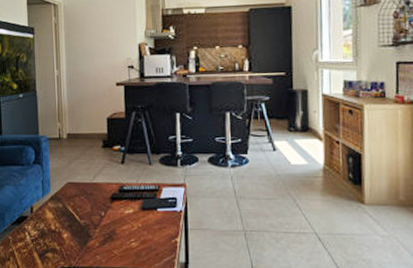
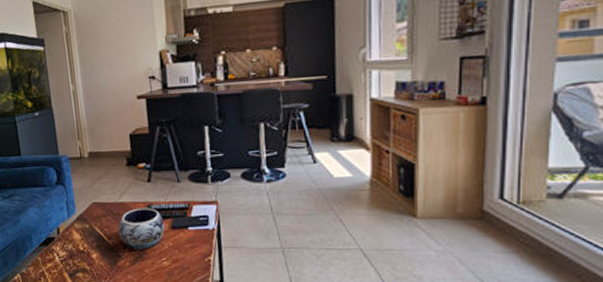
decorative bowl: none [90,188,135,231] -> present [118,207,165,250]

